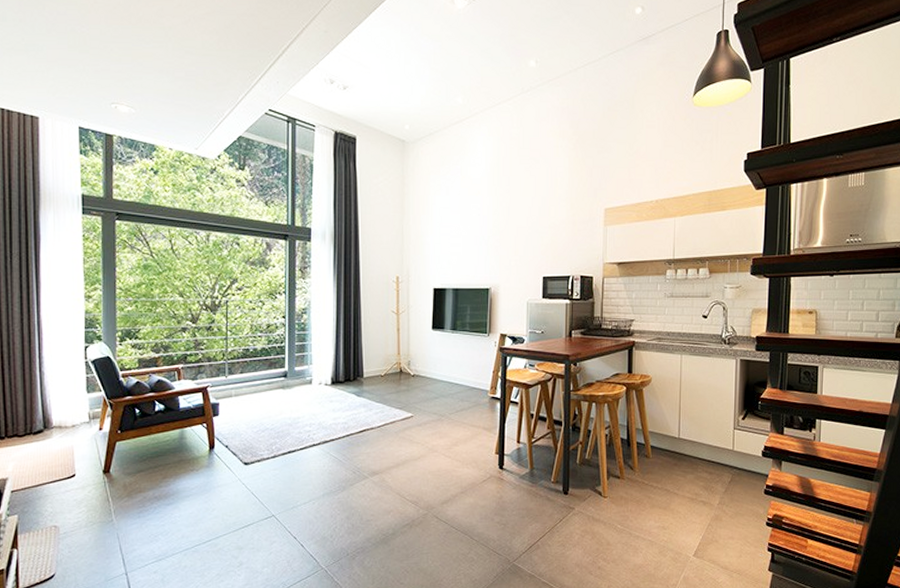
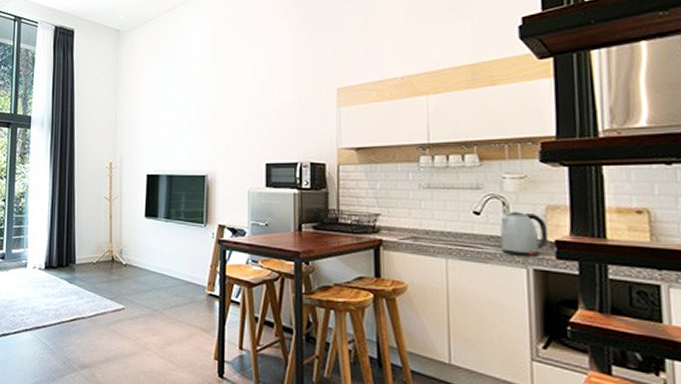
kettle: none [719,315,752,349] -> present [499,212,548,256]

